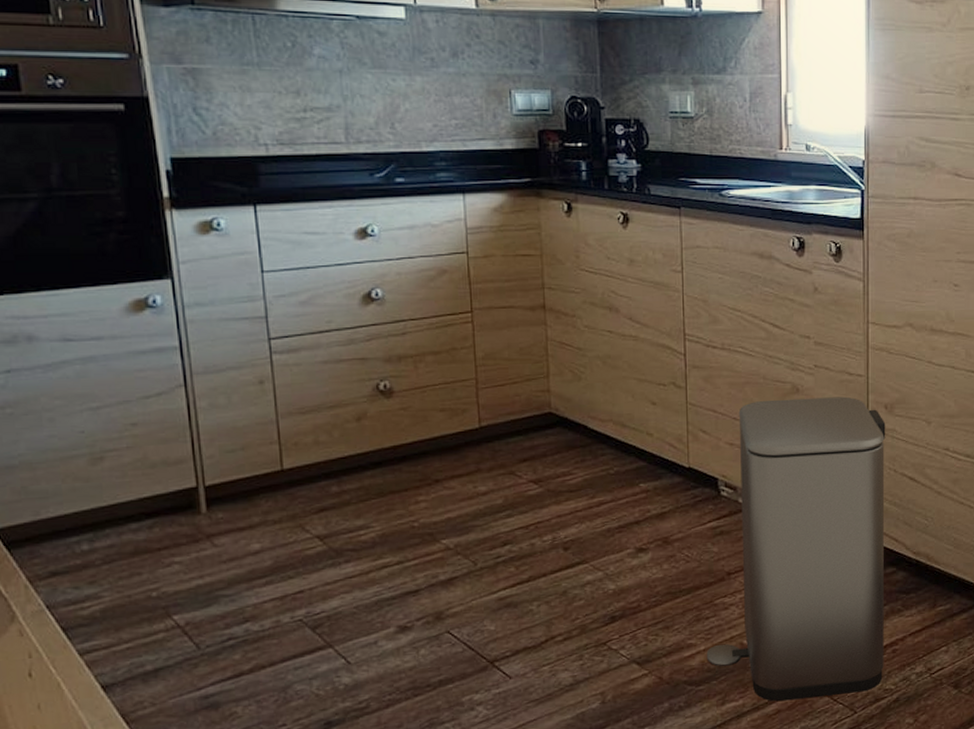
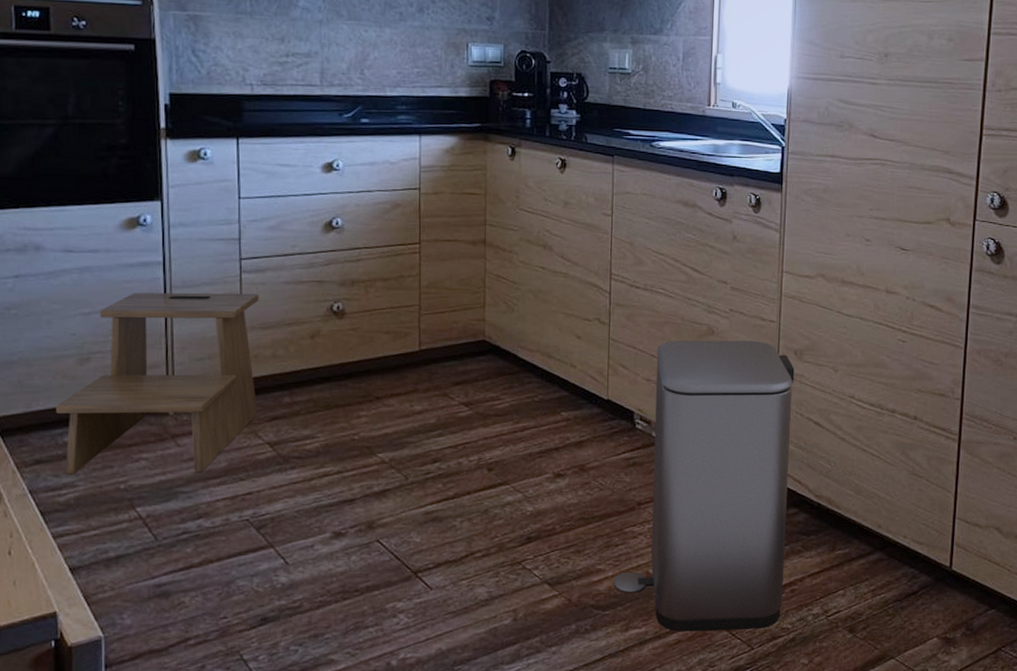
step stool: none [69,376,303,586] -> present [56,292,259,475]

